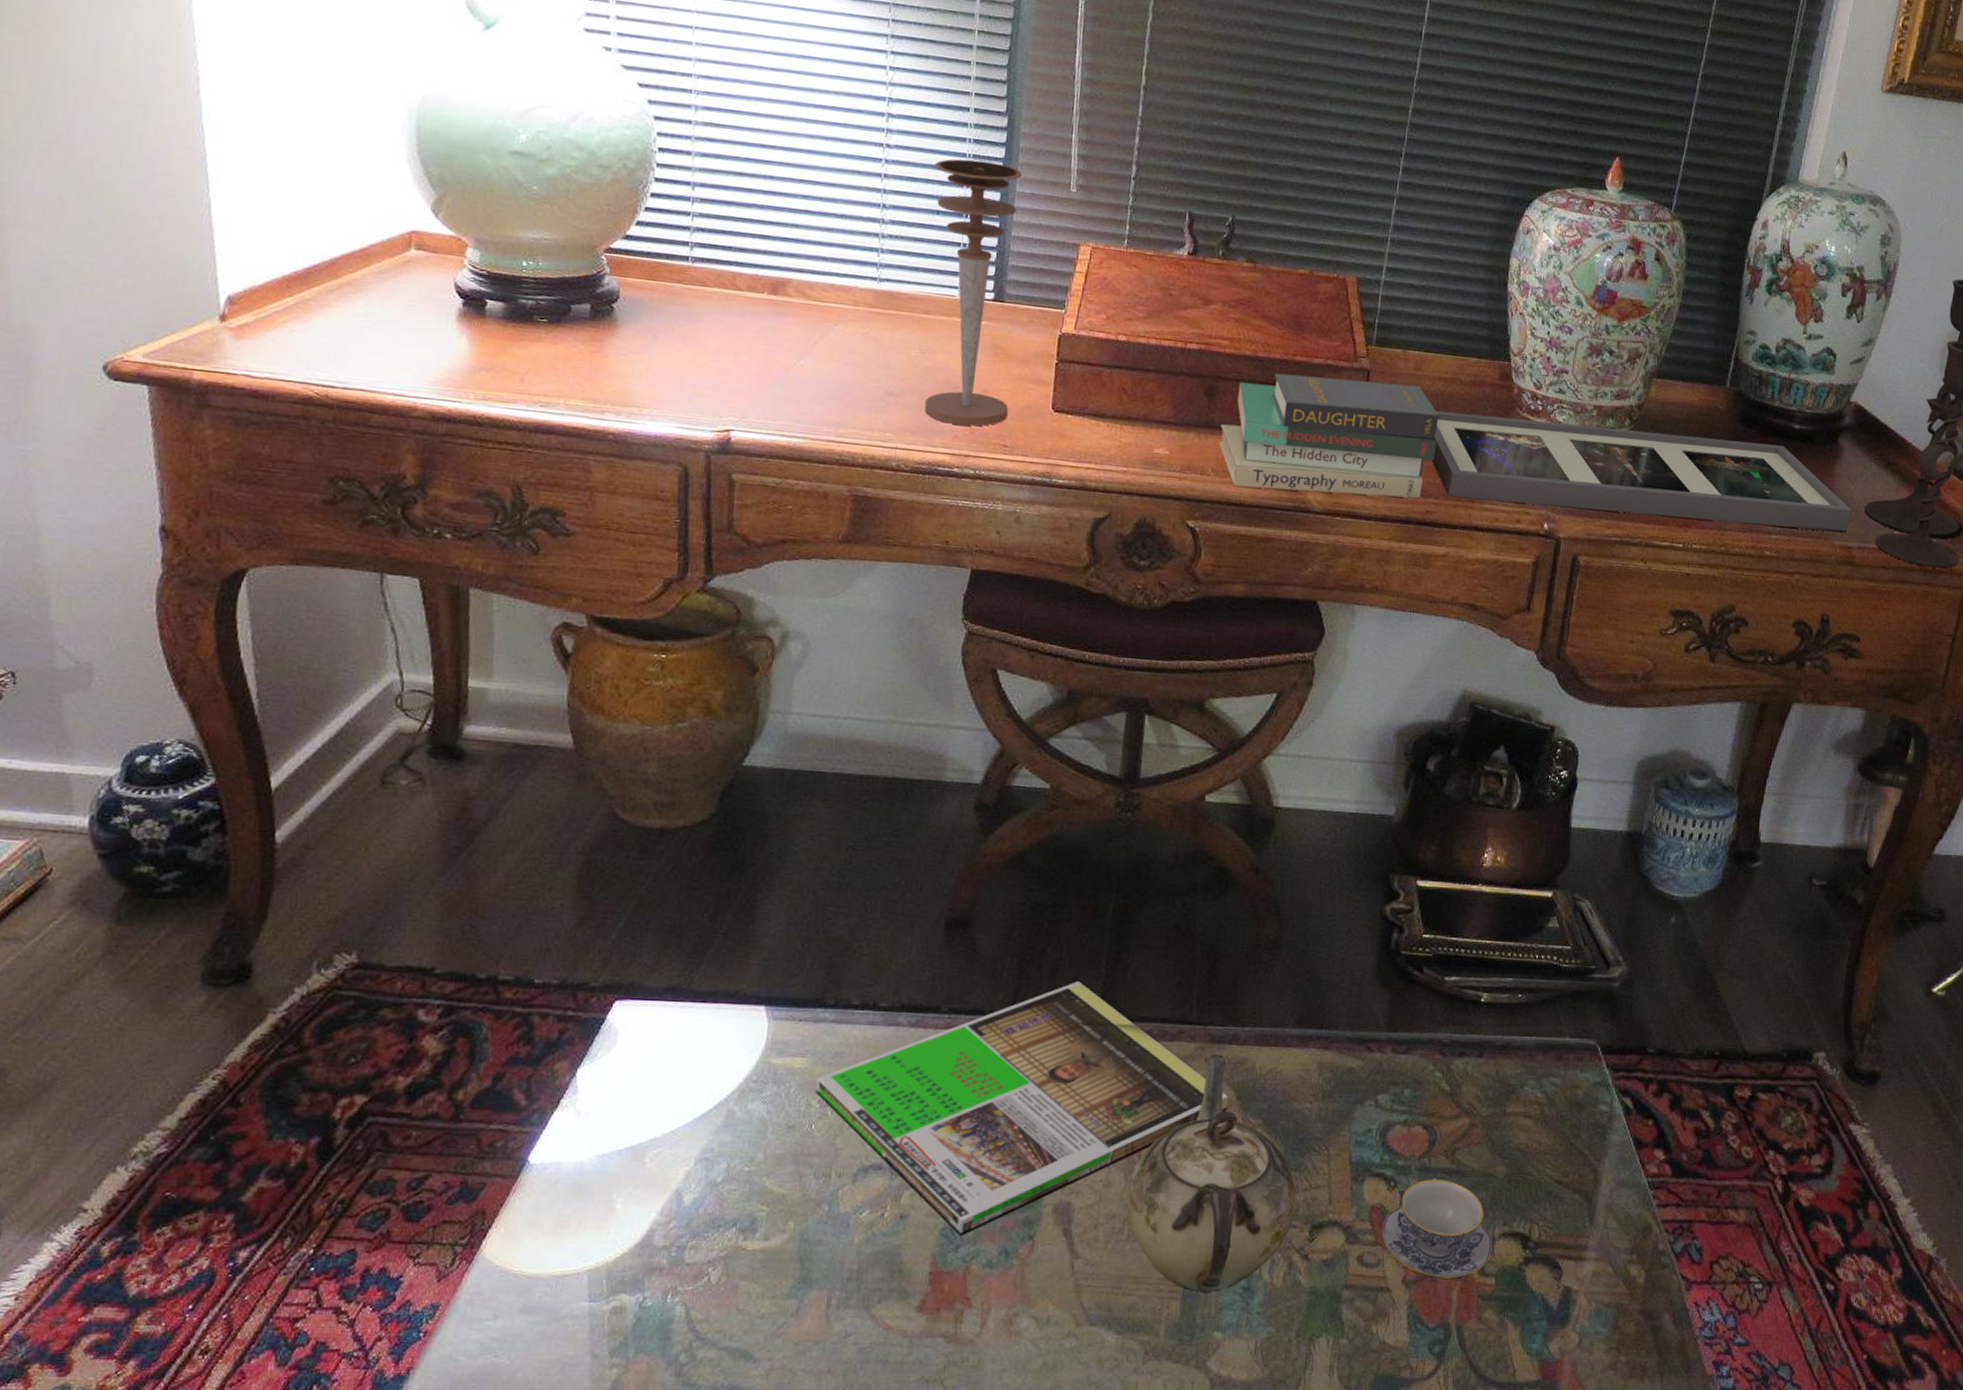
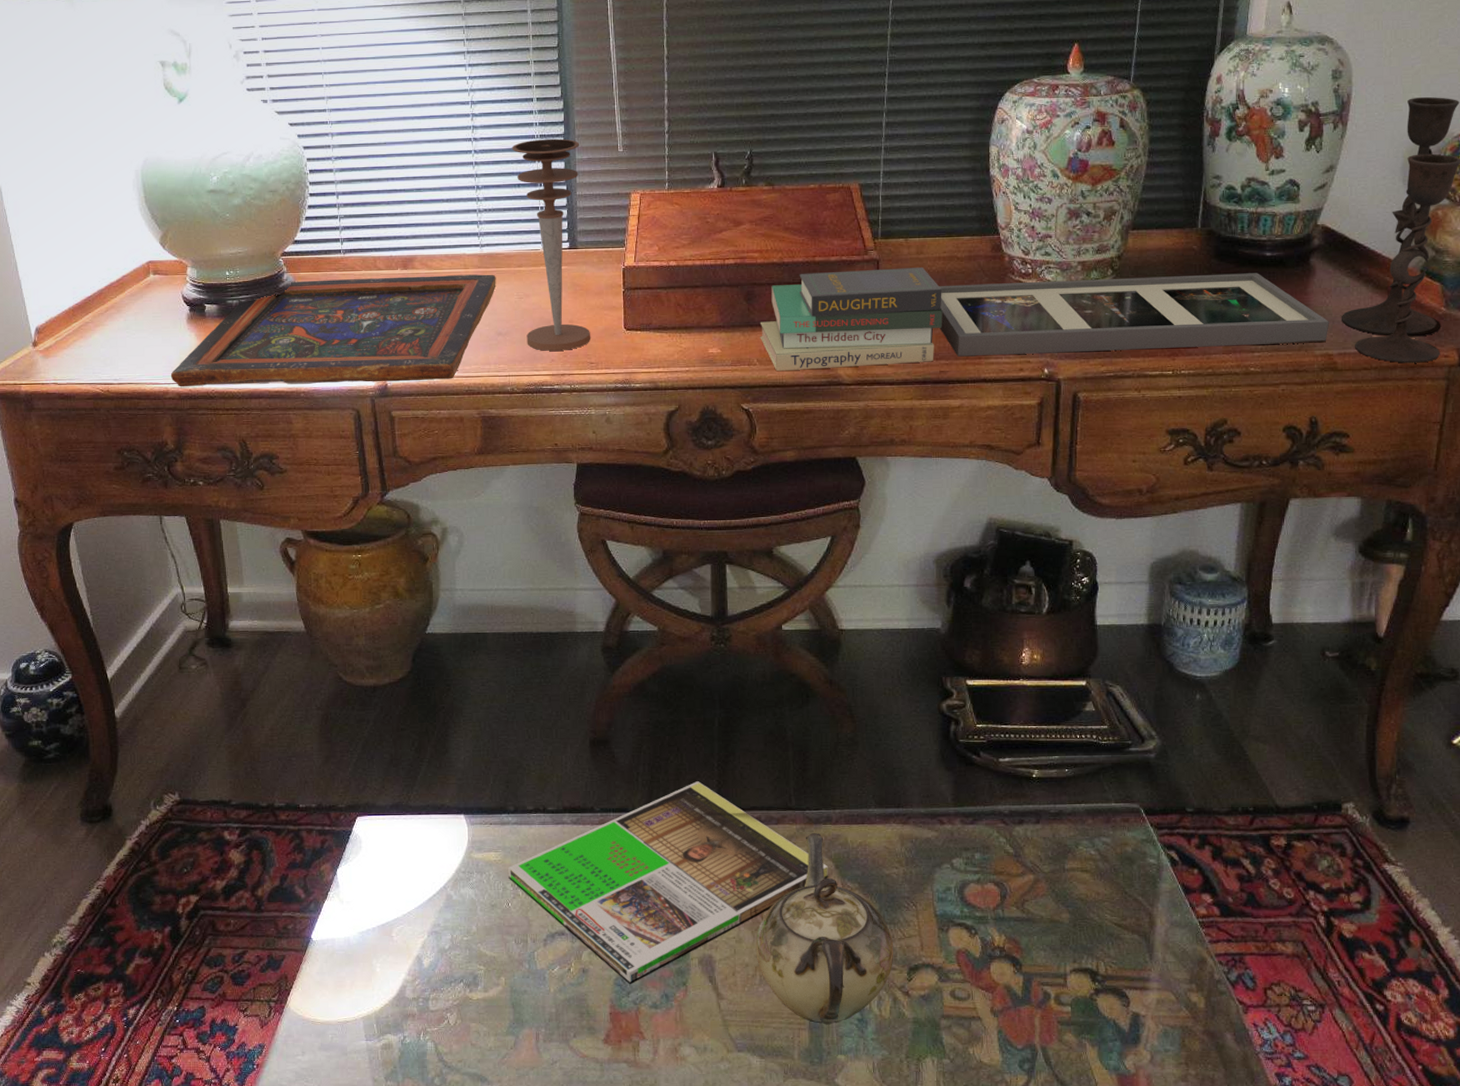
painted panel: none [422,288,894,443] -> present [170,274,496,387]
teacup: present [1381,1178,1493,1280] -> none [968,925,1066,1009]

